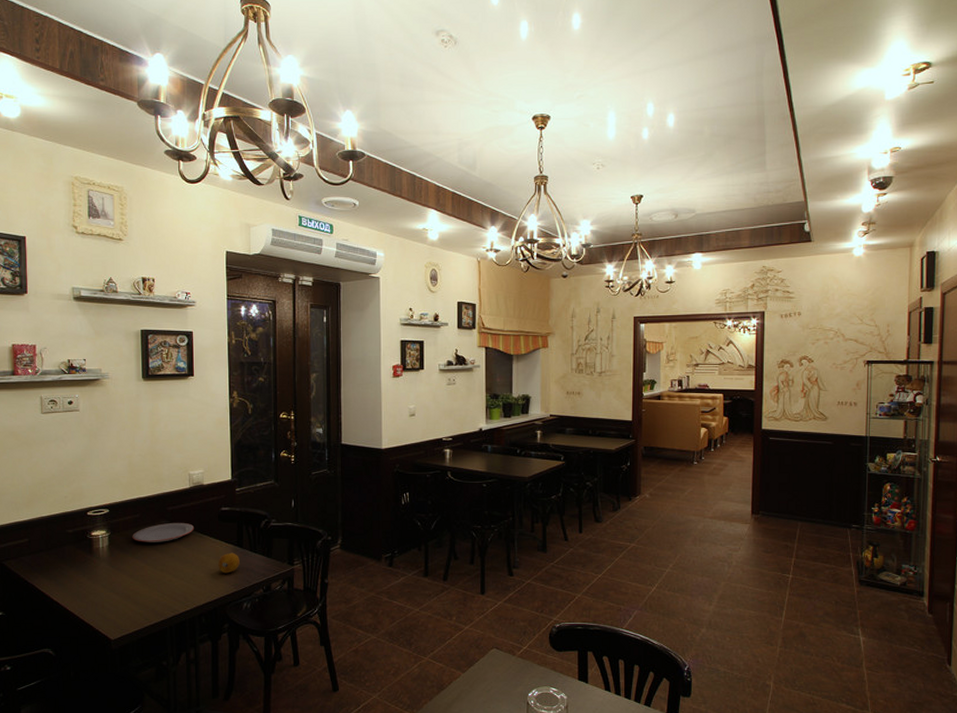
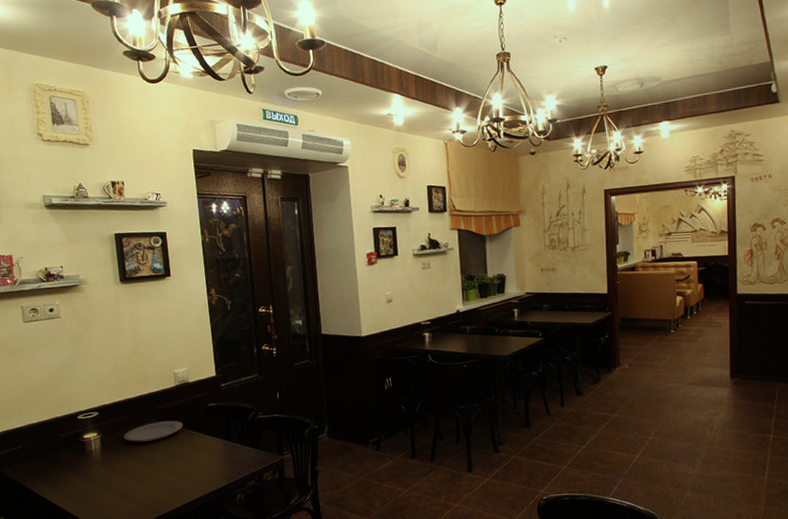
fruit: present [218,552,240,574] -> none [209,446,230,467]

